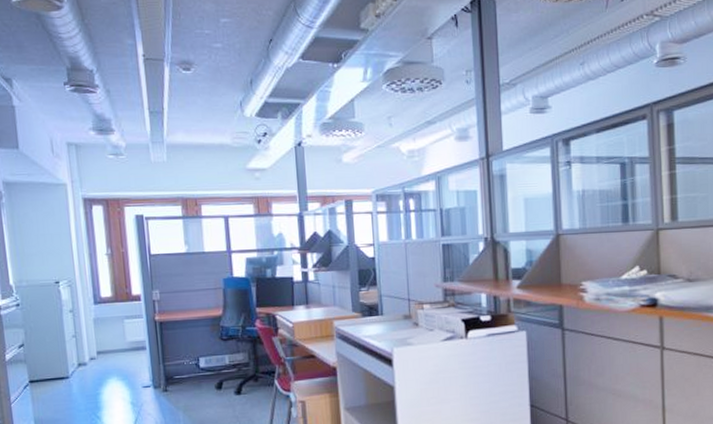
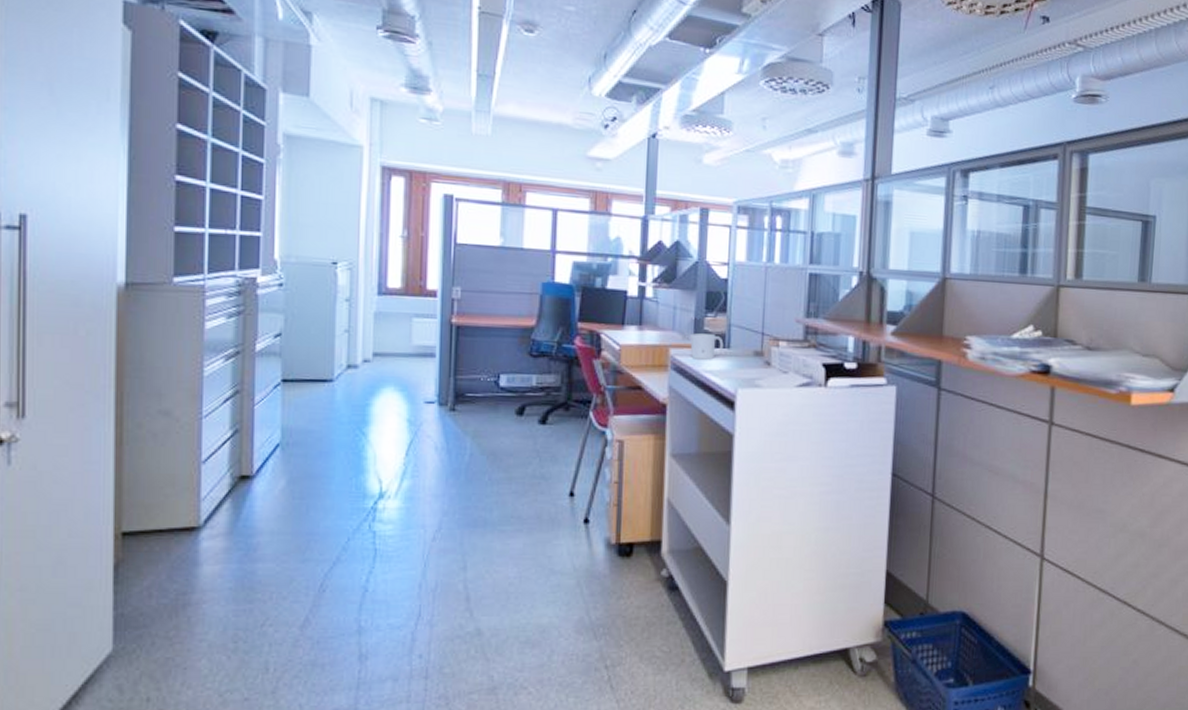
mug: none [349,305,378,328] -> present [690,333,724,360]

